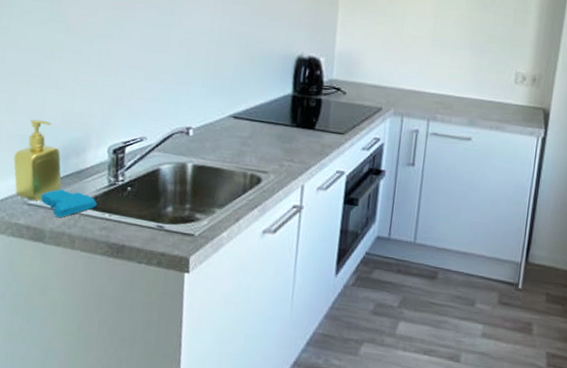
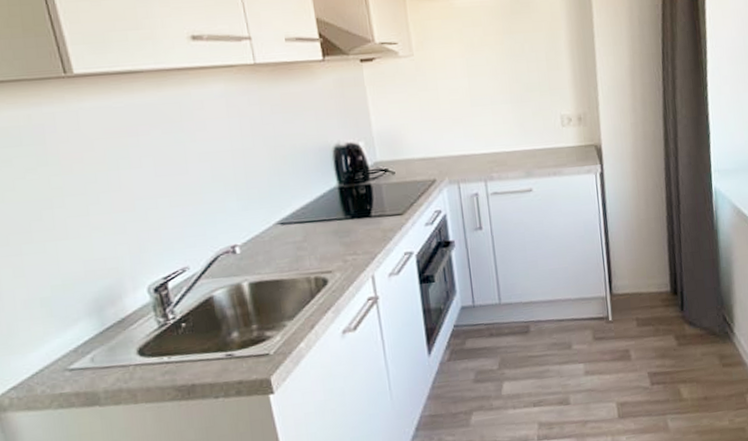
soap dispenser: present [13,119,62,202] -> none [37,276,104,366]
sponge: present [40,189,97,218] -> none [82,342,151,376]

